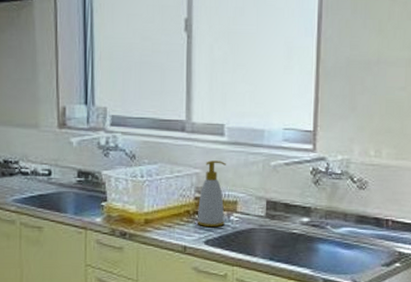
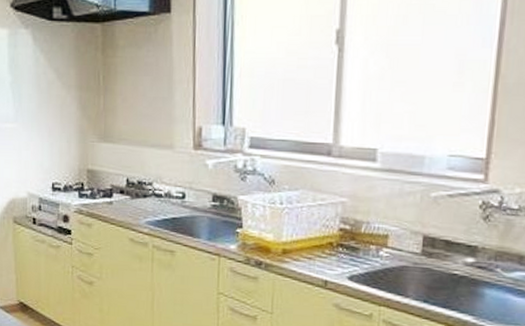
soap bottle: present [196,160,226,228] -> none [340,189,377,263]

